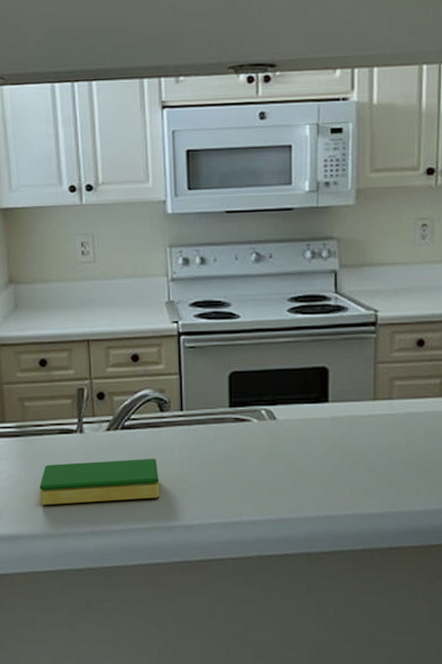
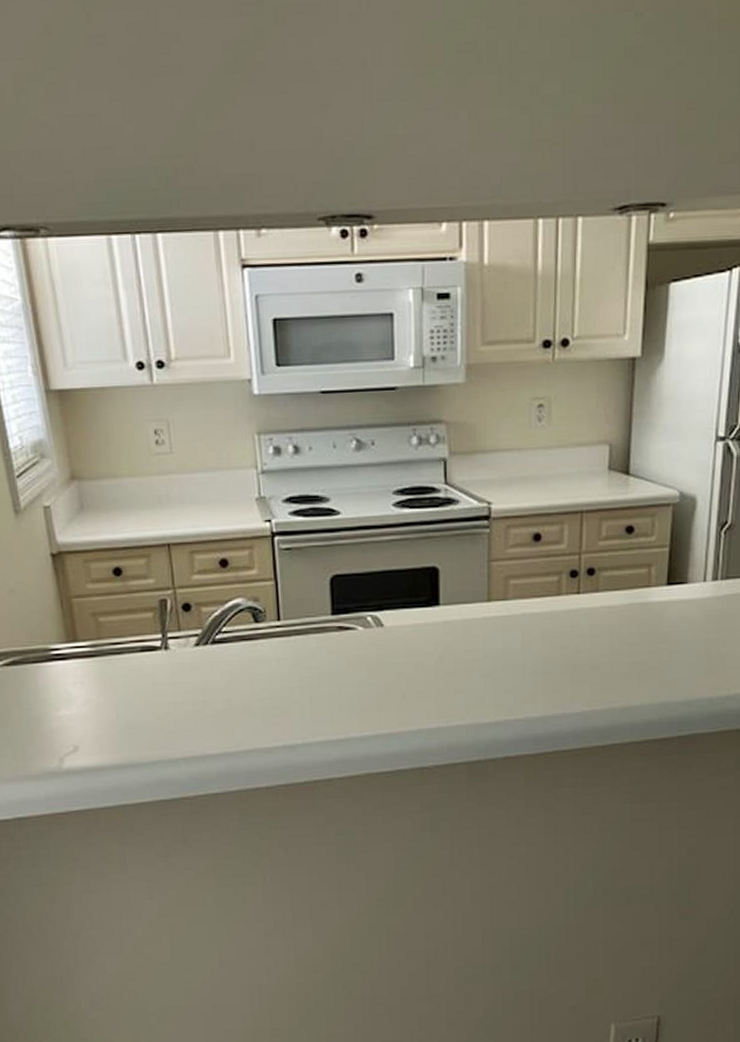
dish sponge: present [39,458,159,505] -> none [121,674,258,731]

